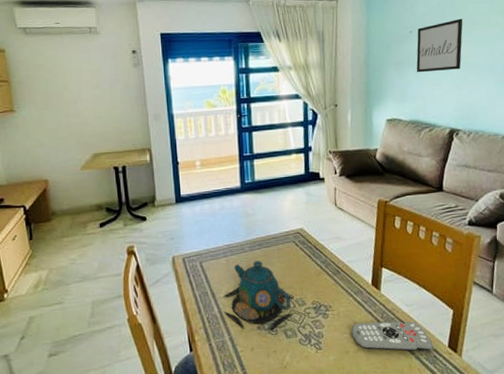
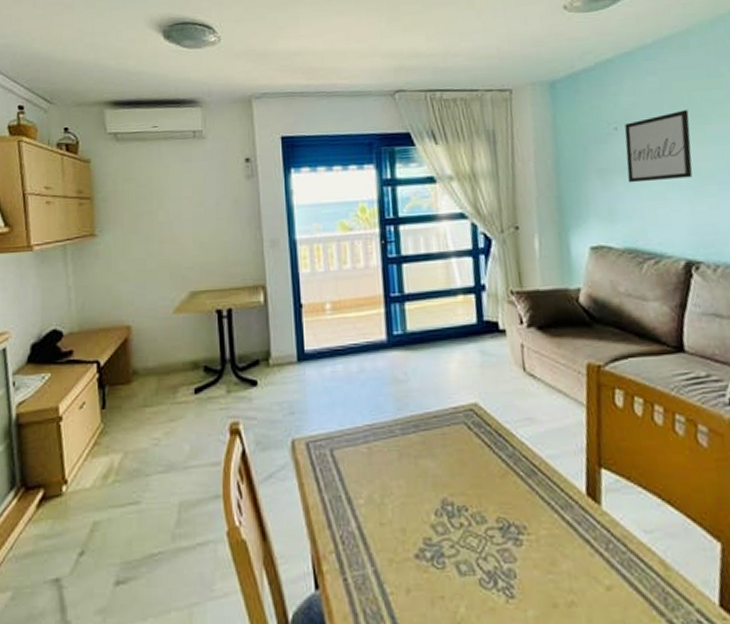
teapot: present [223,261,293,331] -> none [364,450,468,562]
remote control: present [351,321,433,351] -> none [559,556,694,612]

